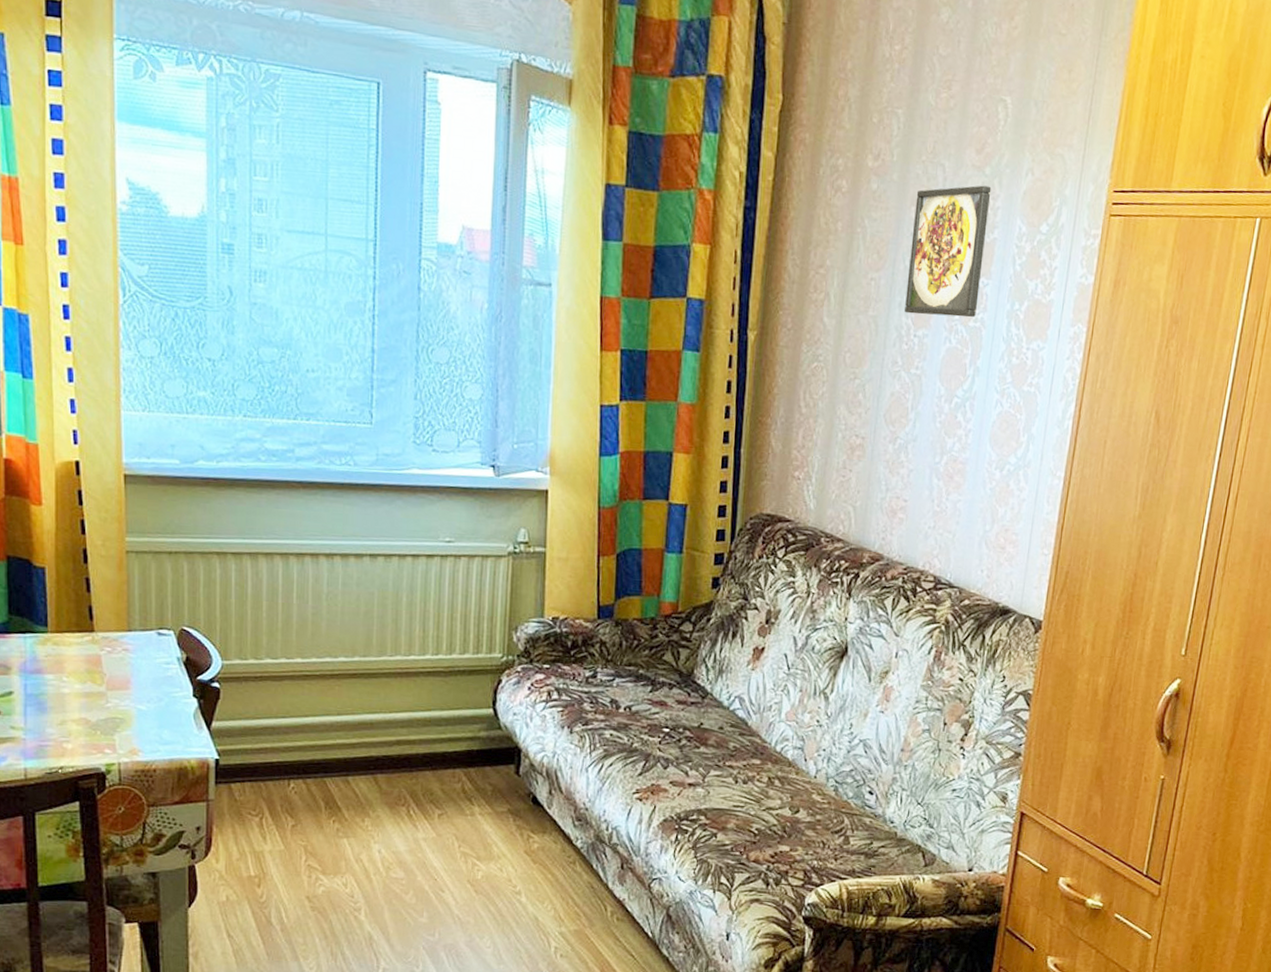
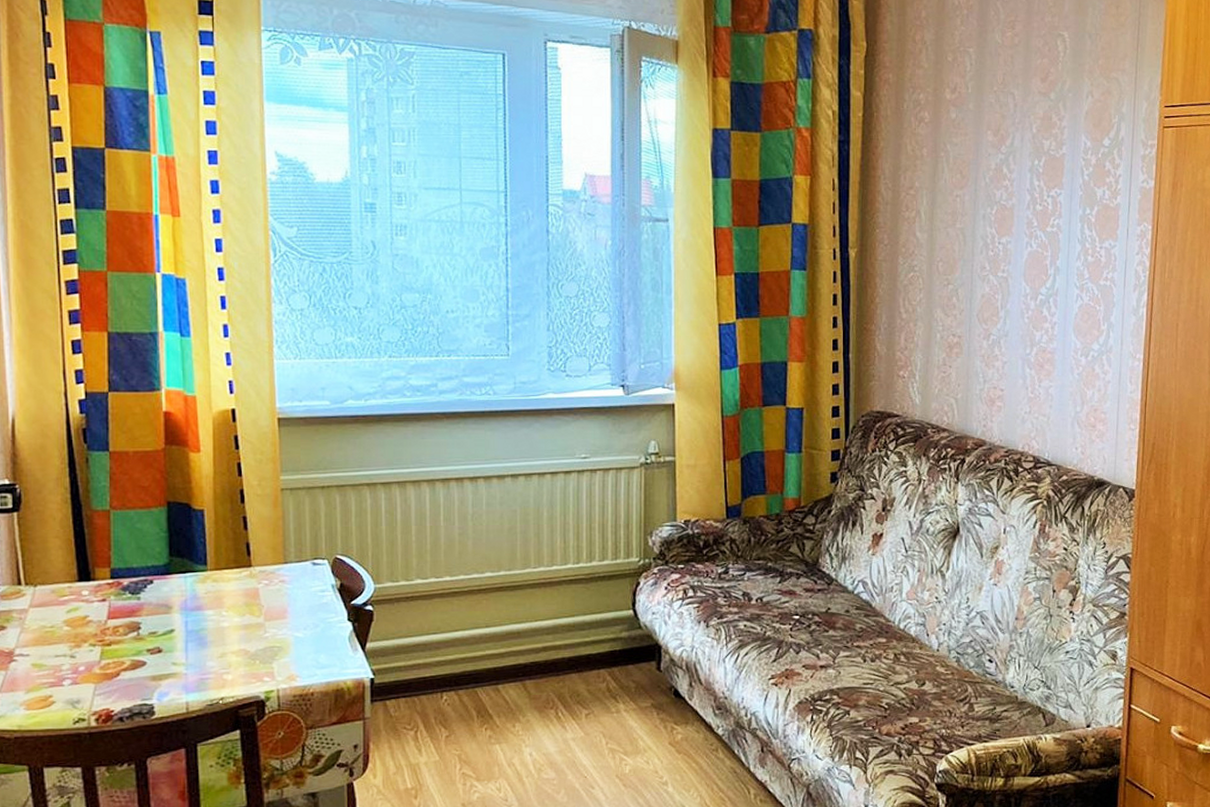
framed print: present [905,185,992,318] -> none [988,108,1057,224]

